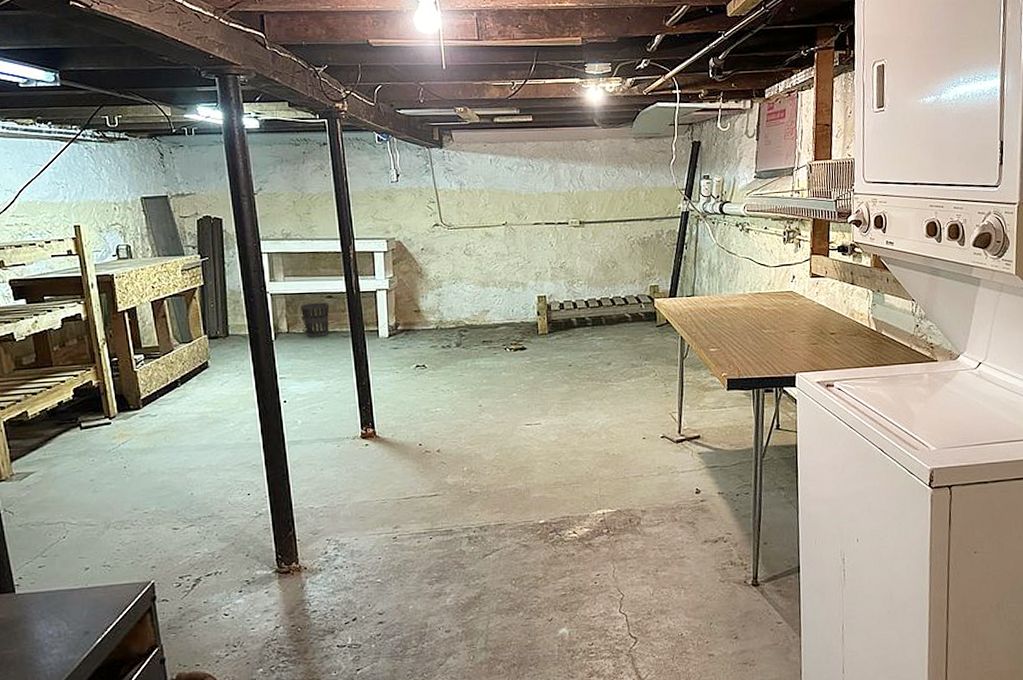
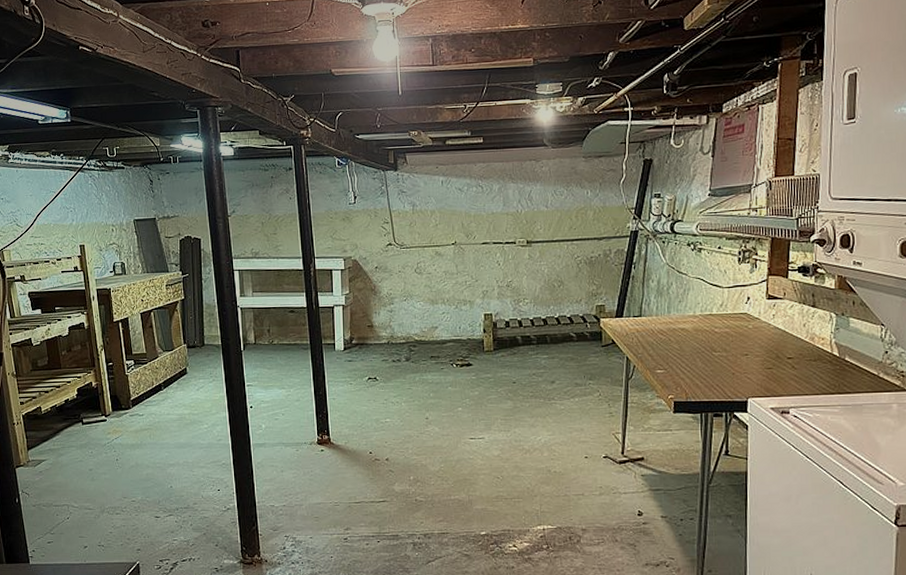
wastebasket: present [300,302,330,338] -> none [266,316,292,350]

